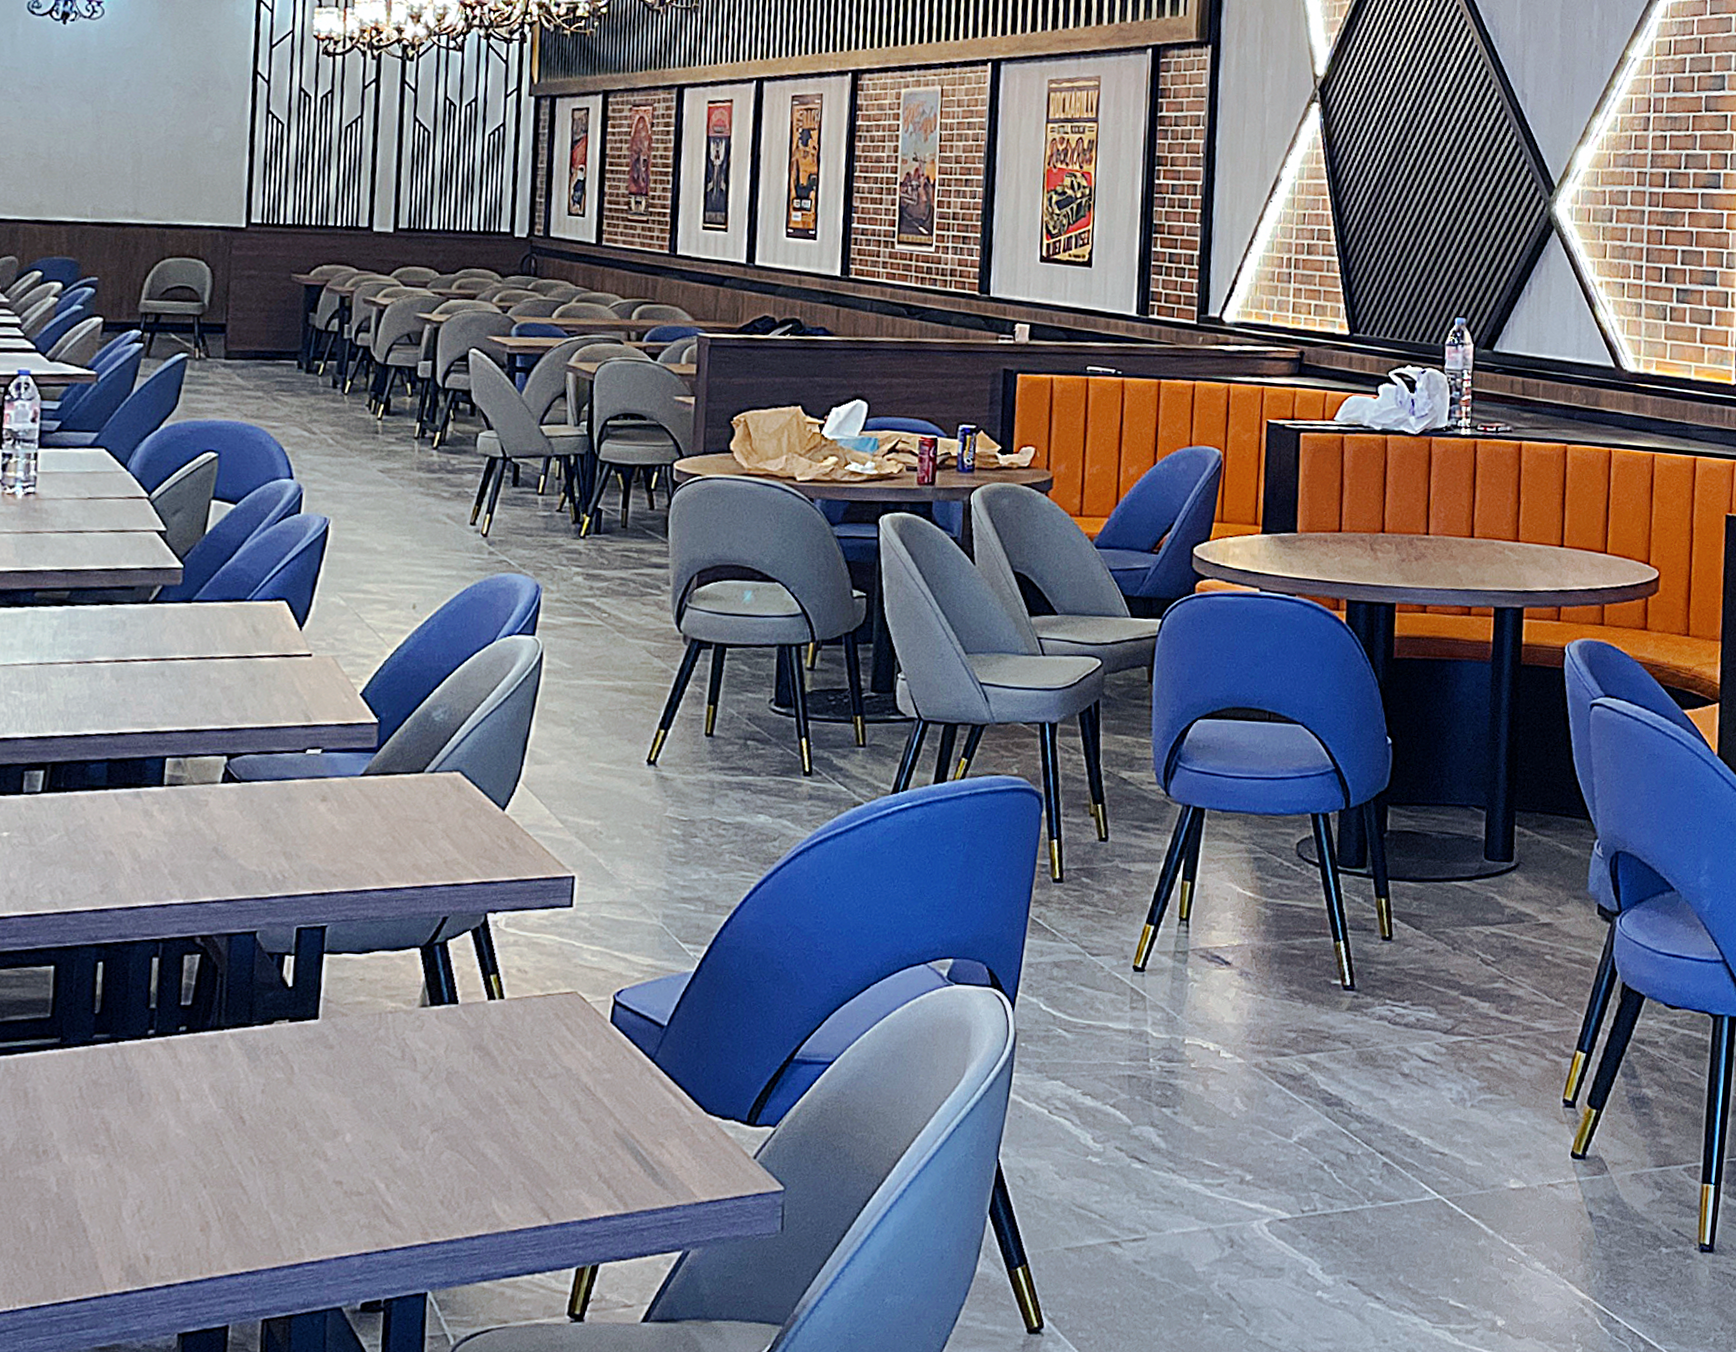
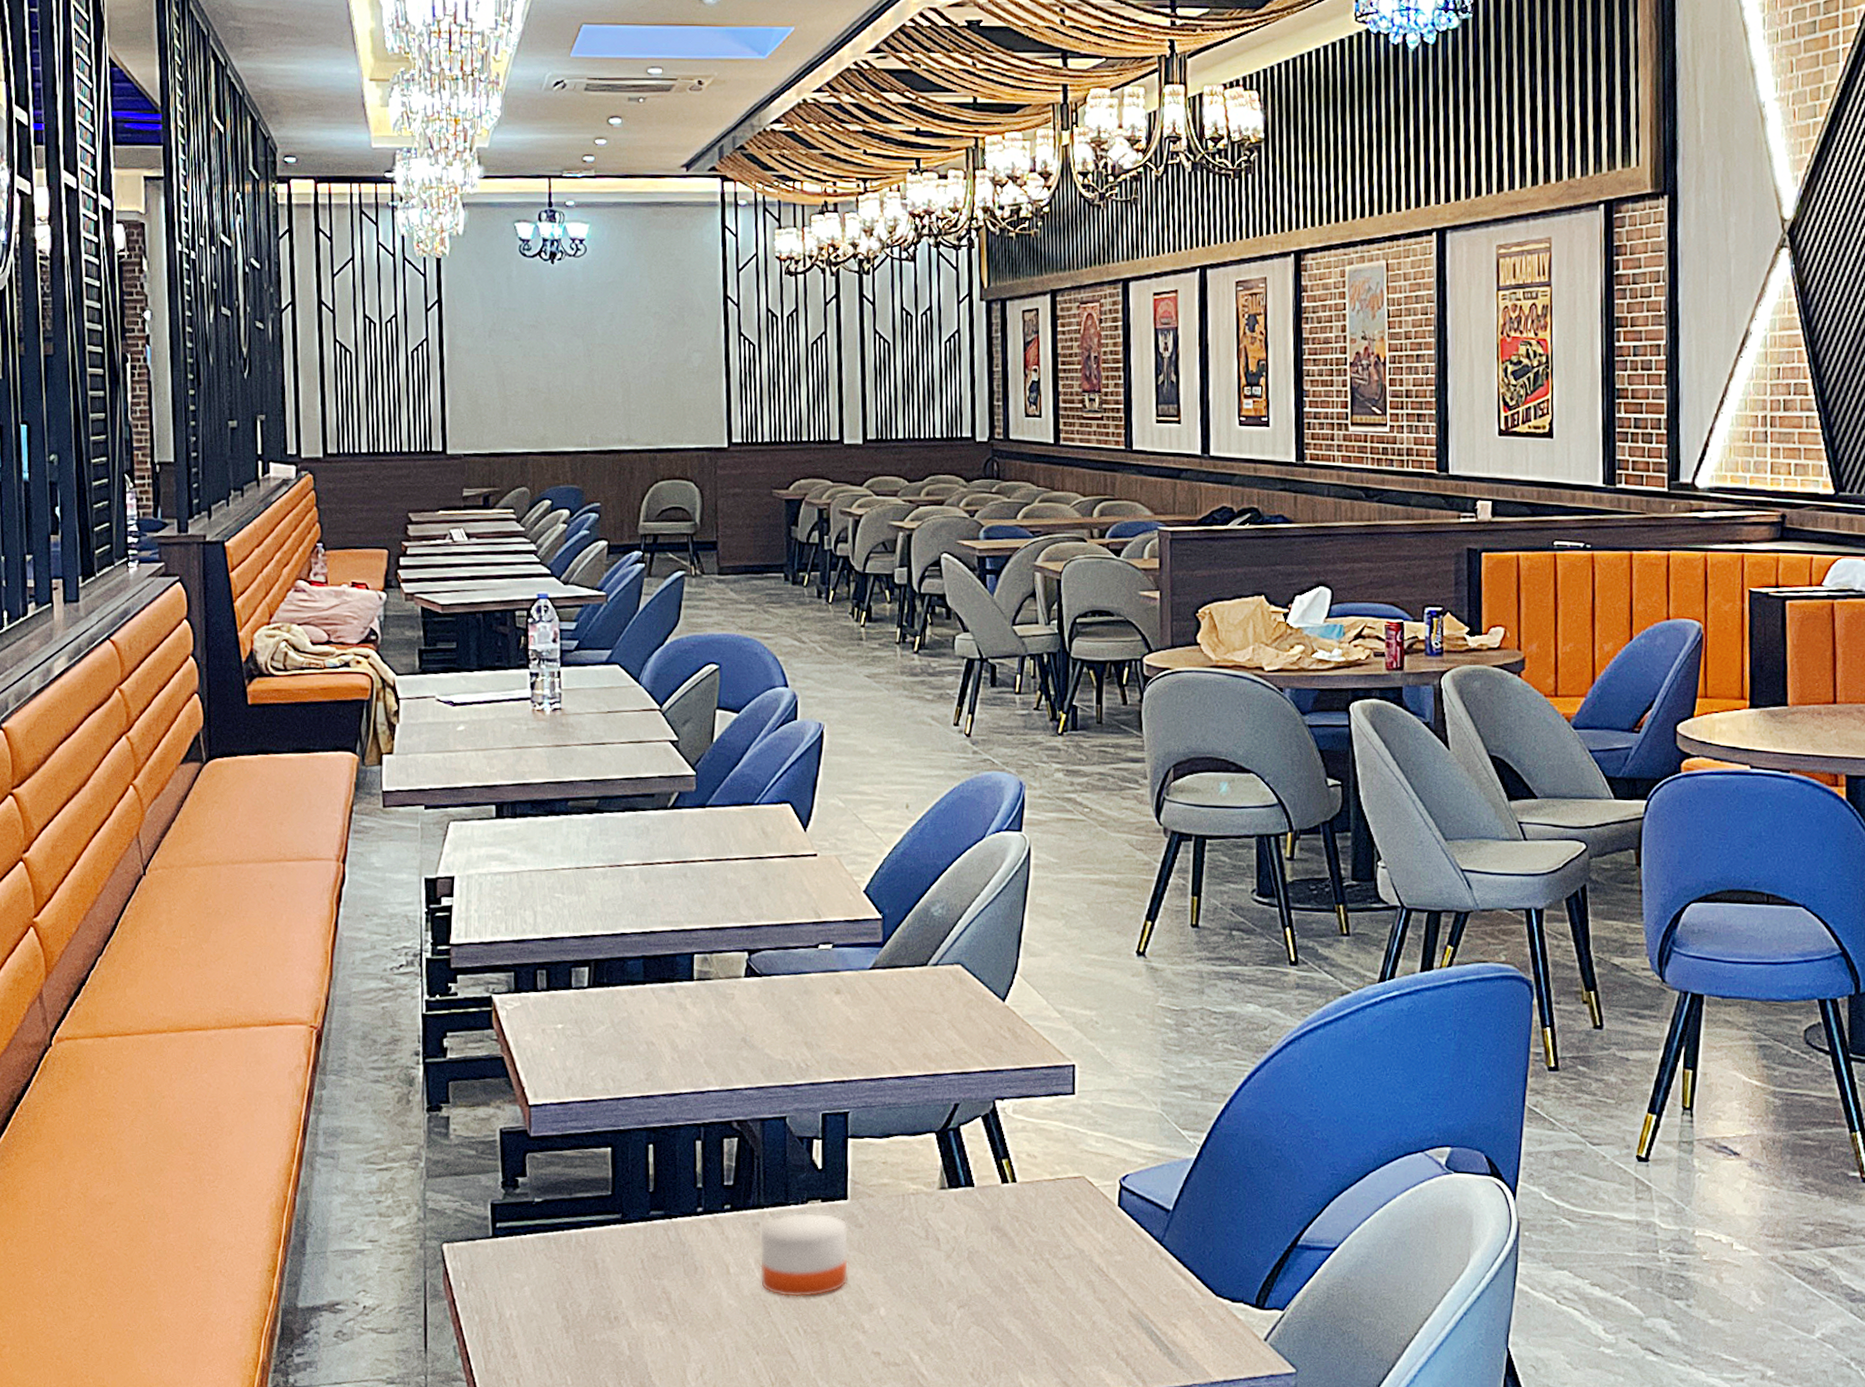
candle: none [213,1030,317,1125] -> present [759,1209,849,1298]

